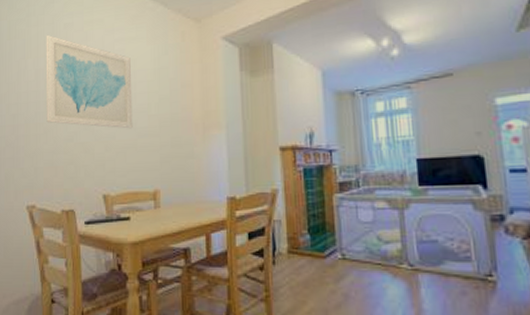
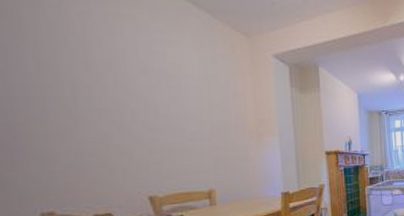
wall art: present [46,34,133,129] -> none [49,19,181,133]

